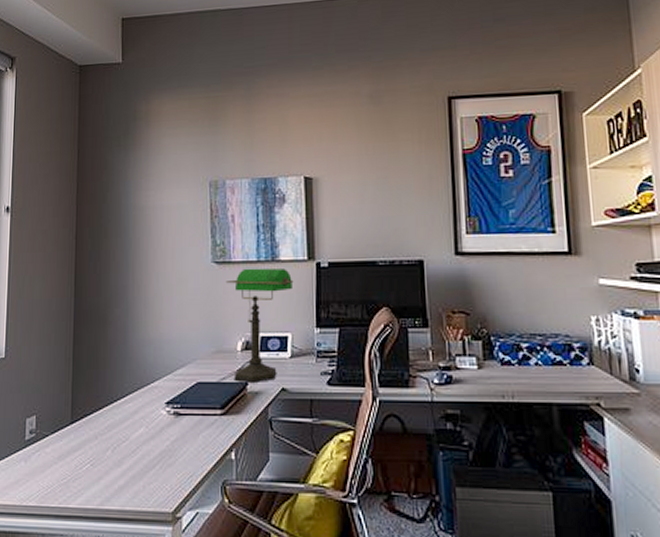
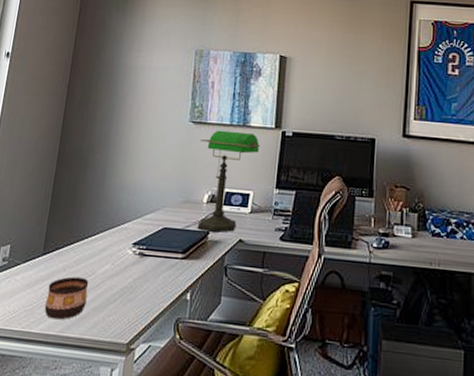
cup: none [79,444,124,492] -> present [44,276,89,320]

